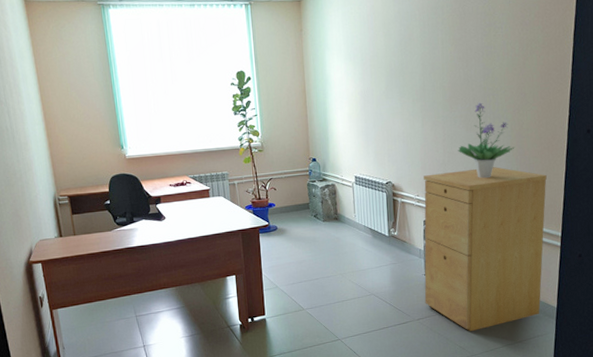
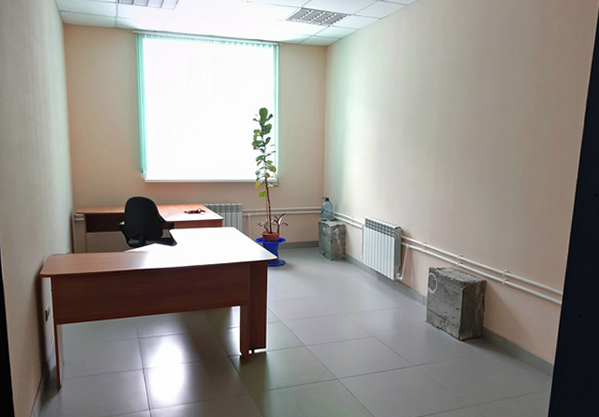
filing cabinet: present [424,167,547,332] -> none [424,221,552,383]
potted plant: present [458,102,514,178] -> none [467,158,522,231]

